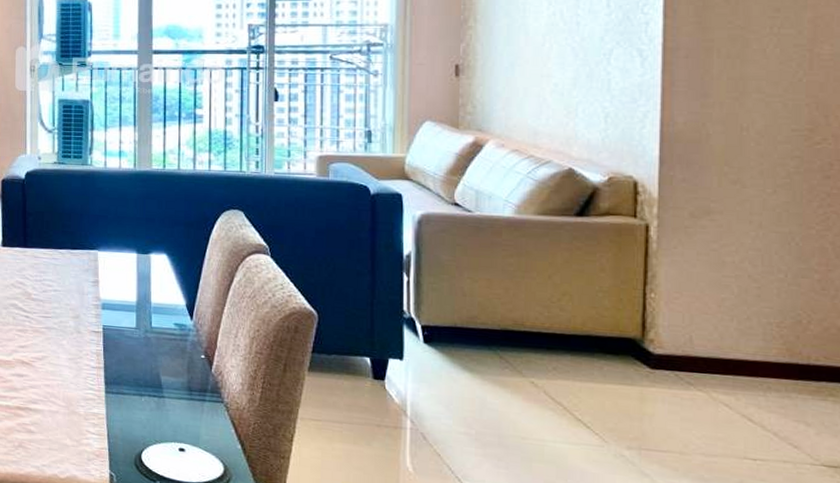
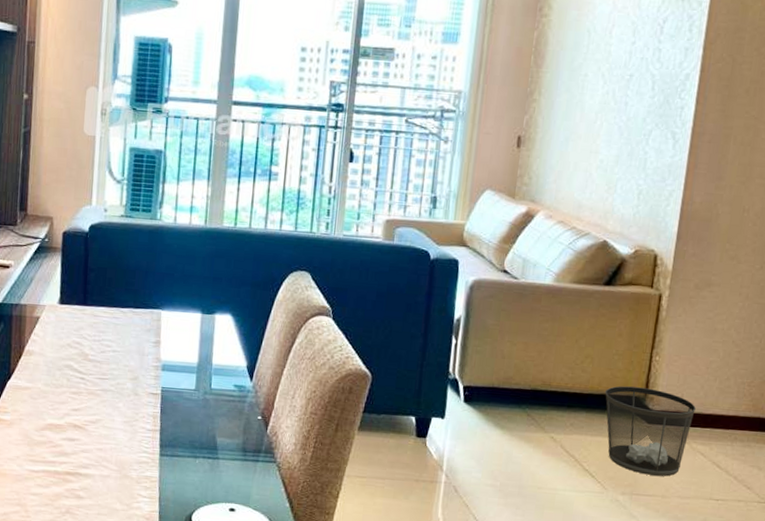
waste bin: none [592,326,710,430] -> present [605,386,696,477]

